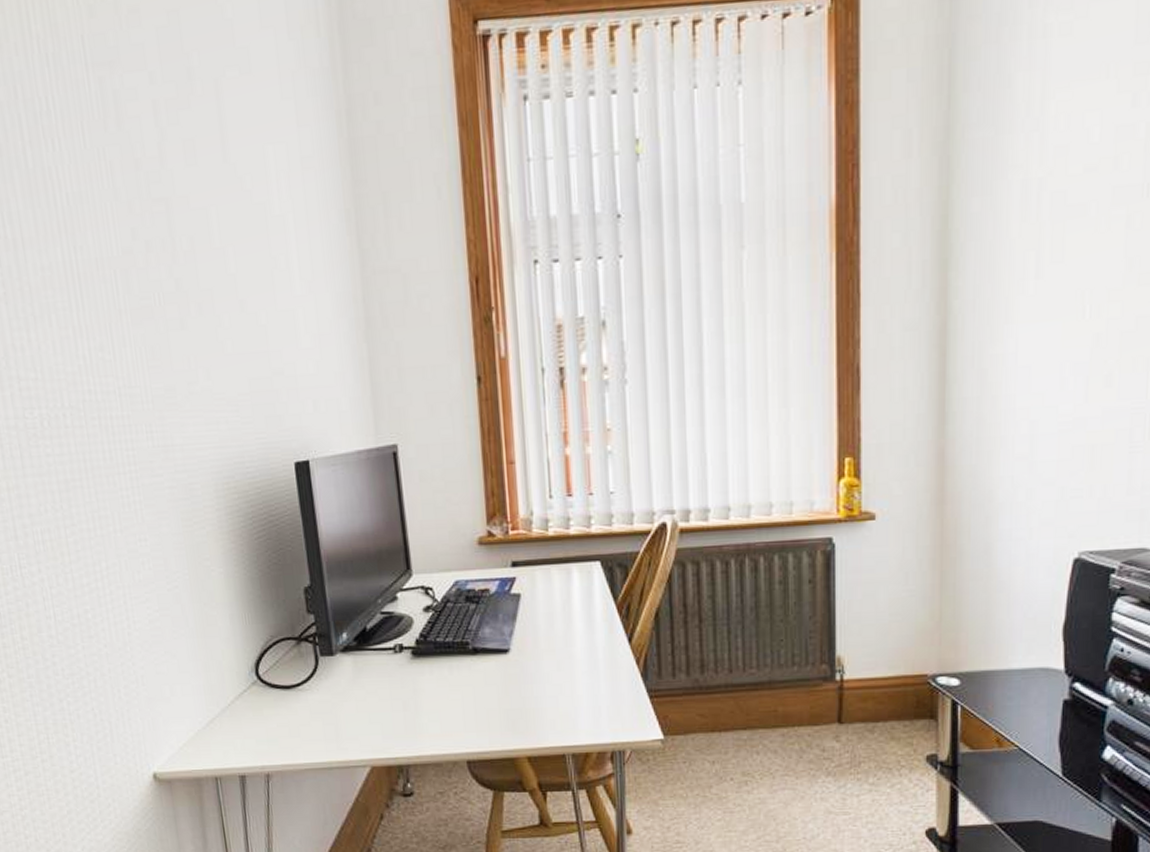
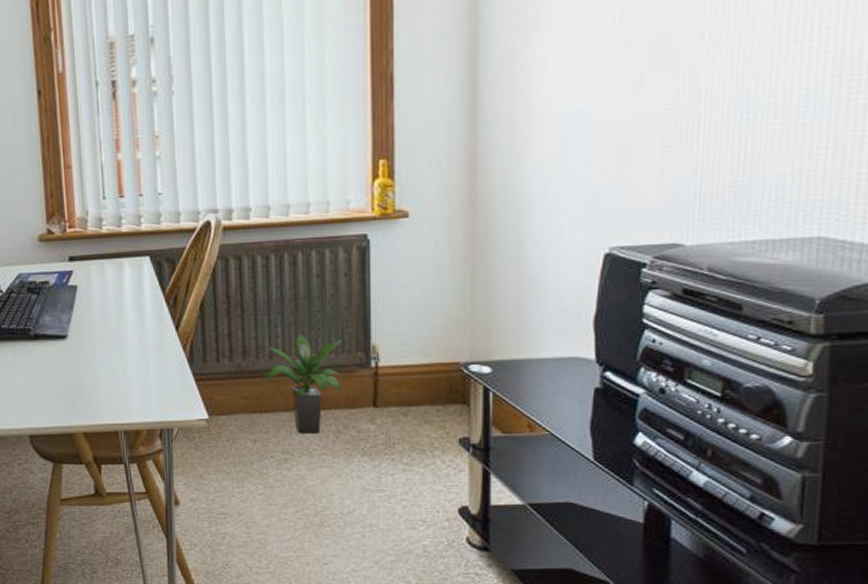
potted plant: none [722,645,808,754] -> present [263,333,344,434]

